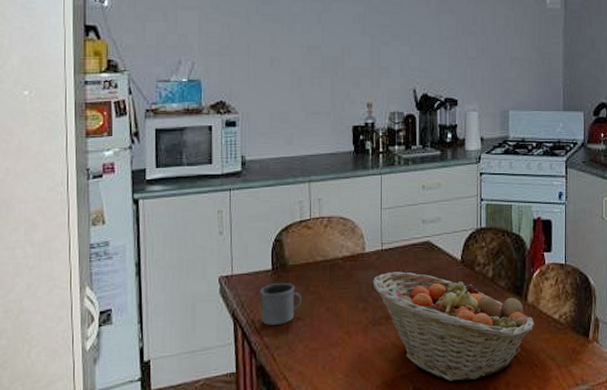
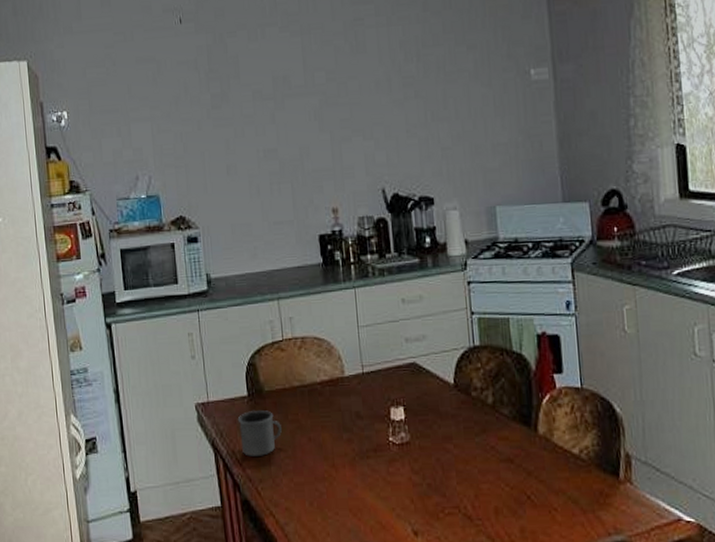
fruit basket: present [373,272,534,382] -> none [356,398,549,525]

